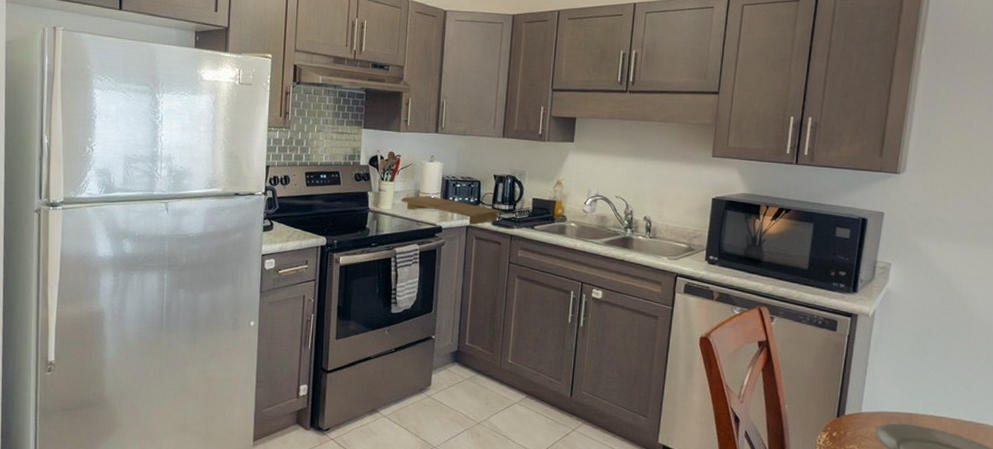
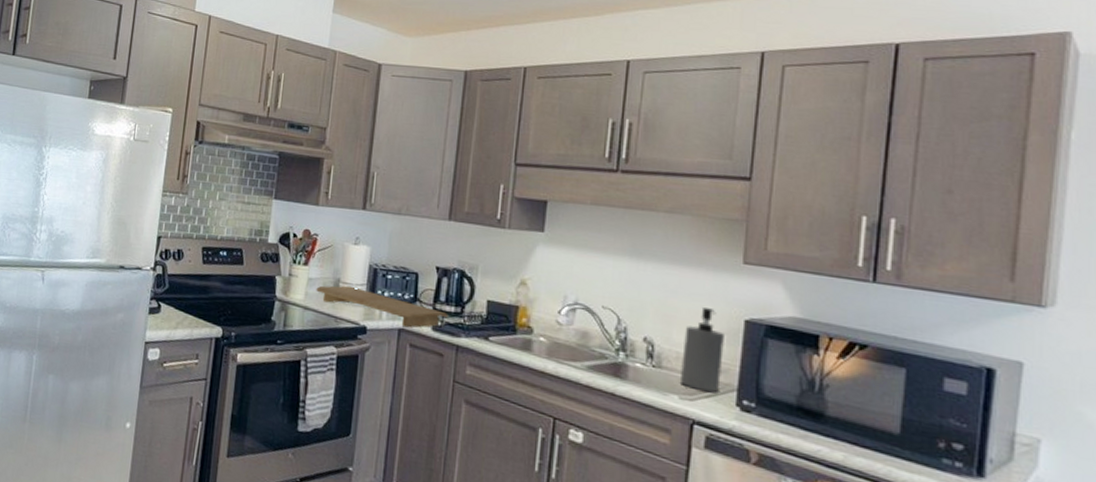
soap dispenser: none [668,191,699,253] -> present [679,308,724,393]

